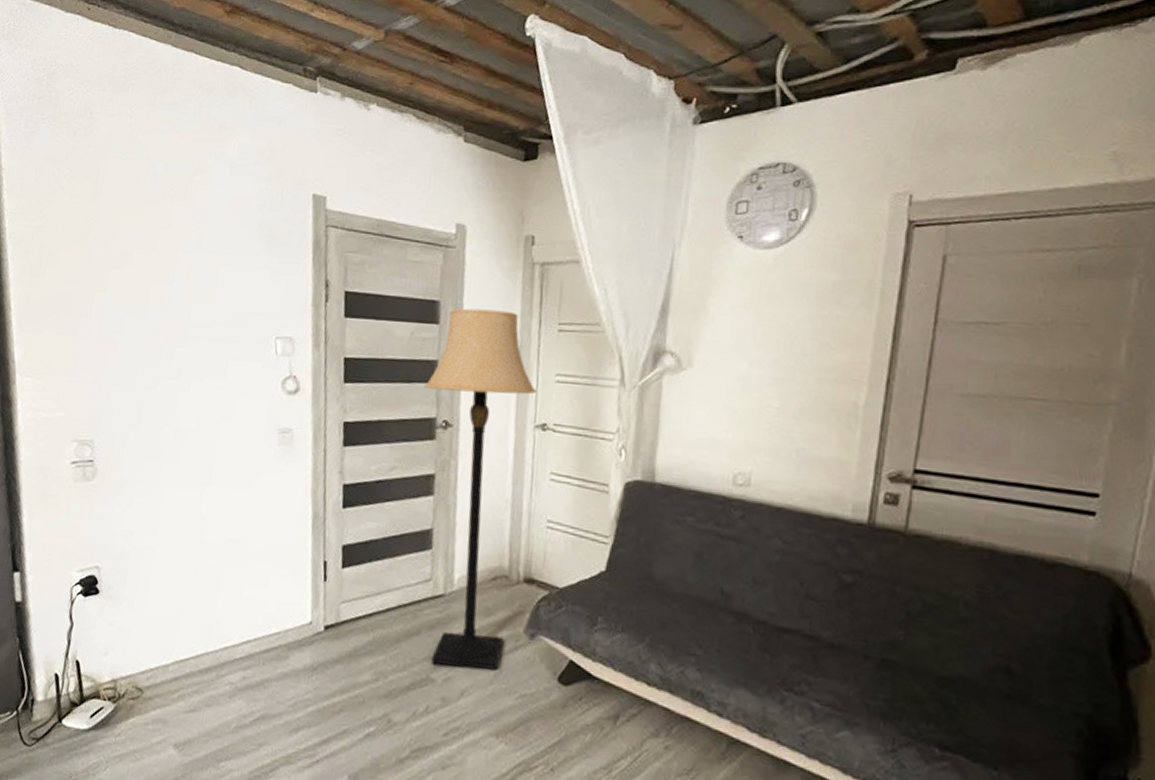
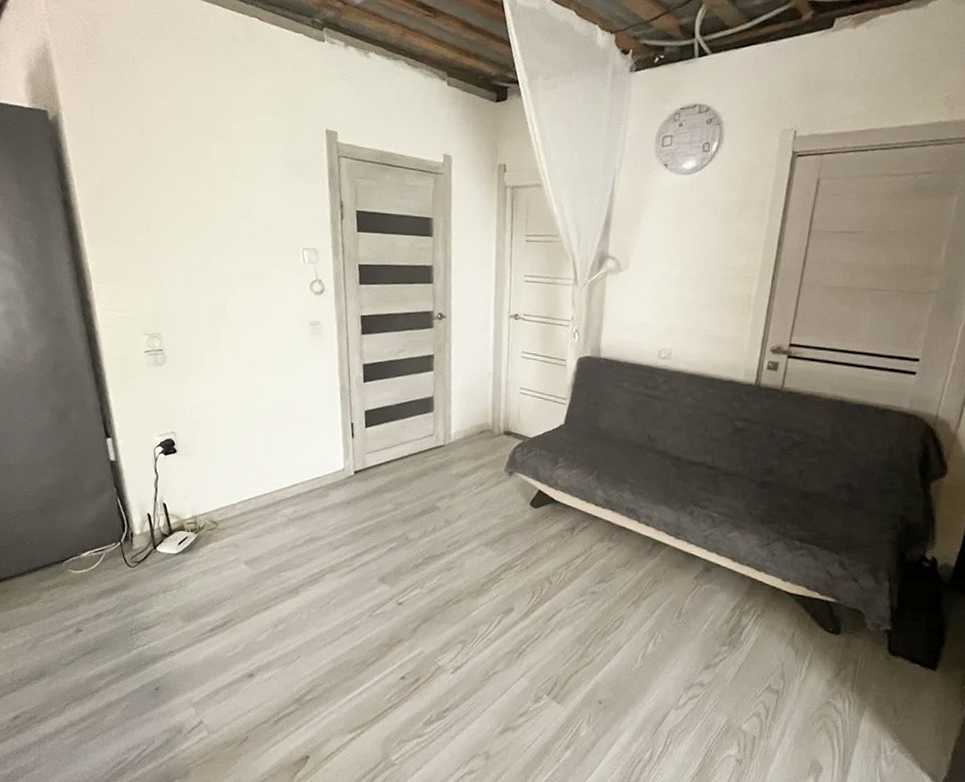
lamp: present [423,308,537,670] -> none [422,224,511,499]

